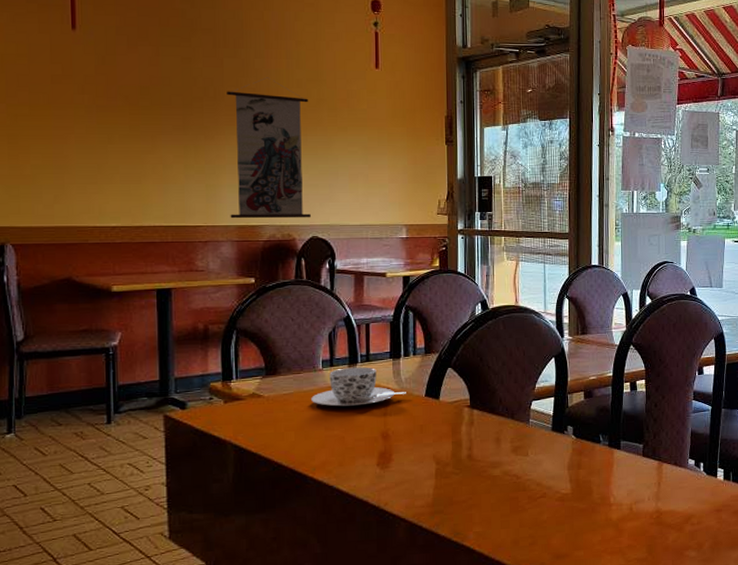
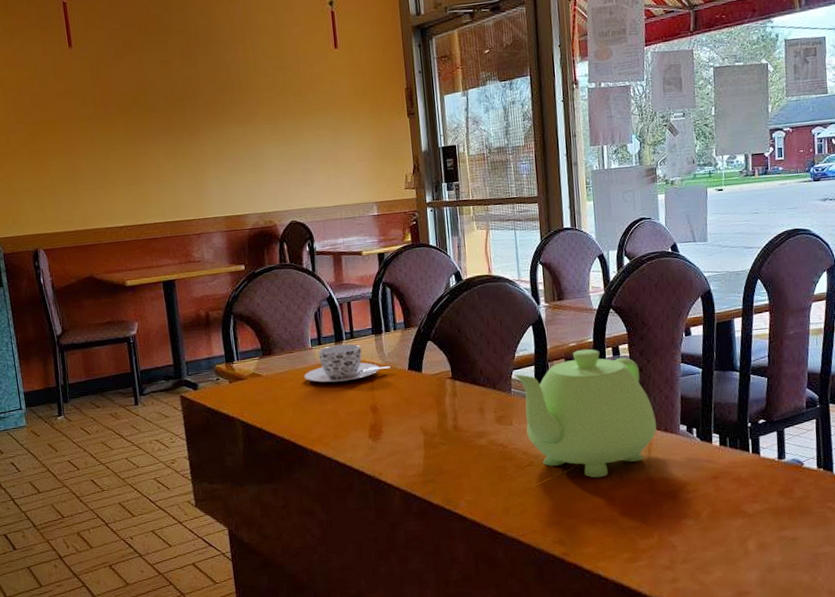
wall scroll: present [227,77,311,219] -> none [203,70,288,210]
teapot: none [533,383,667,510] -> present [513,349,657,478]

